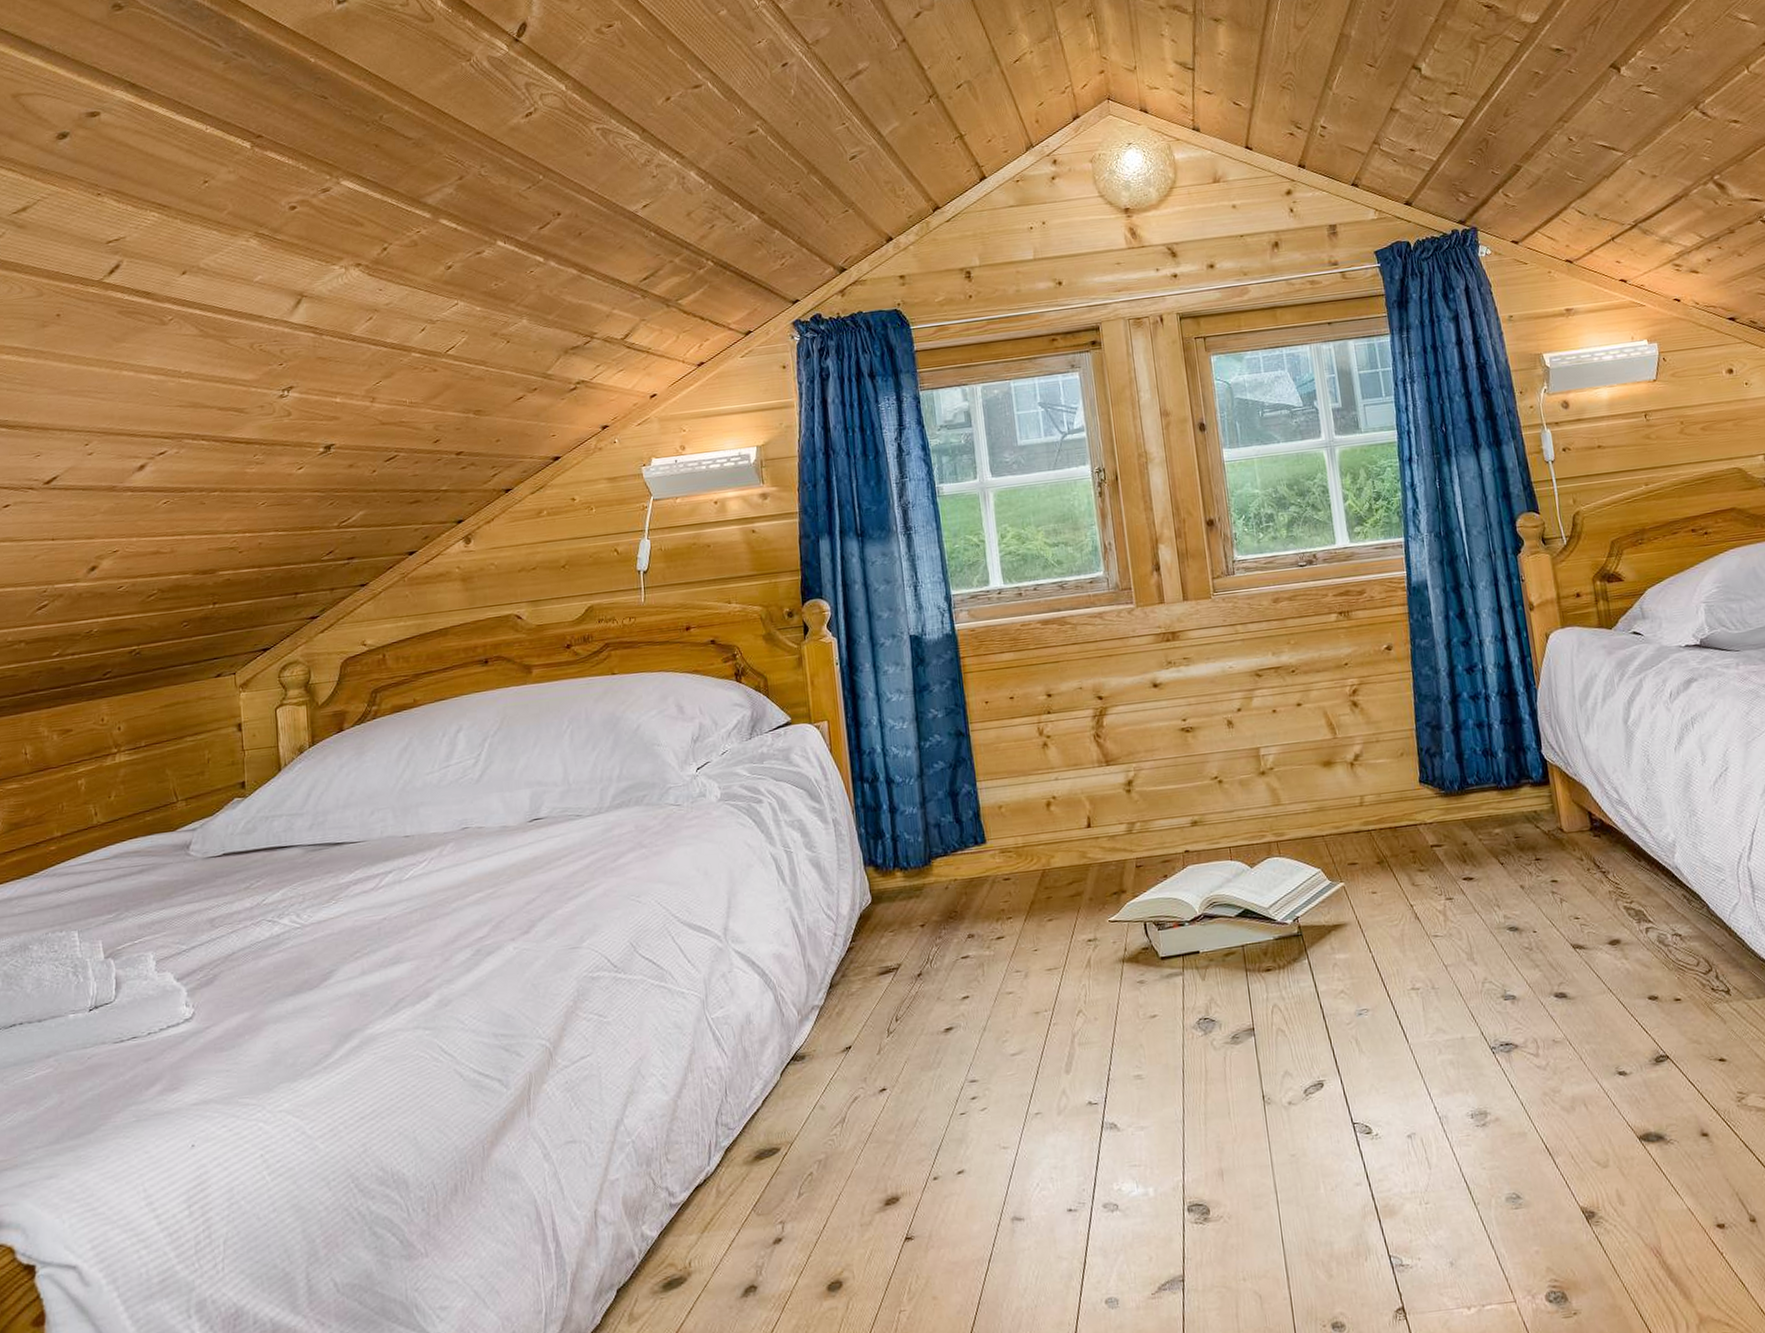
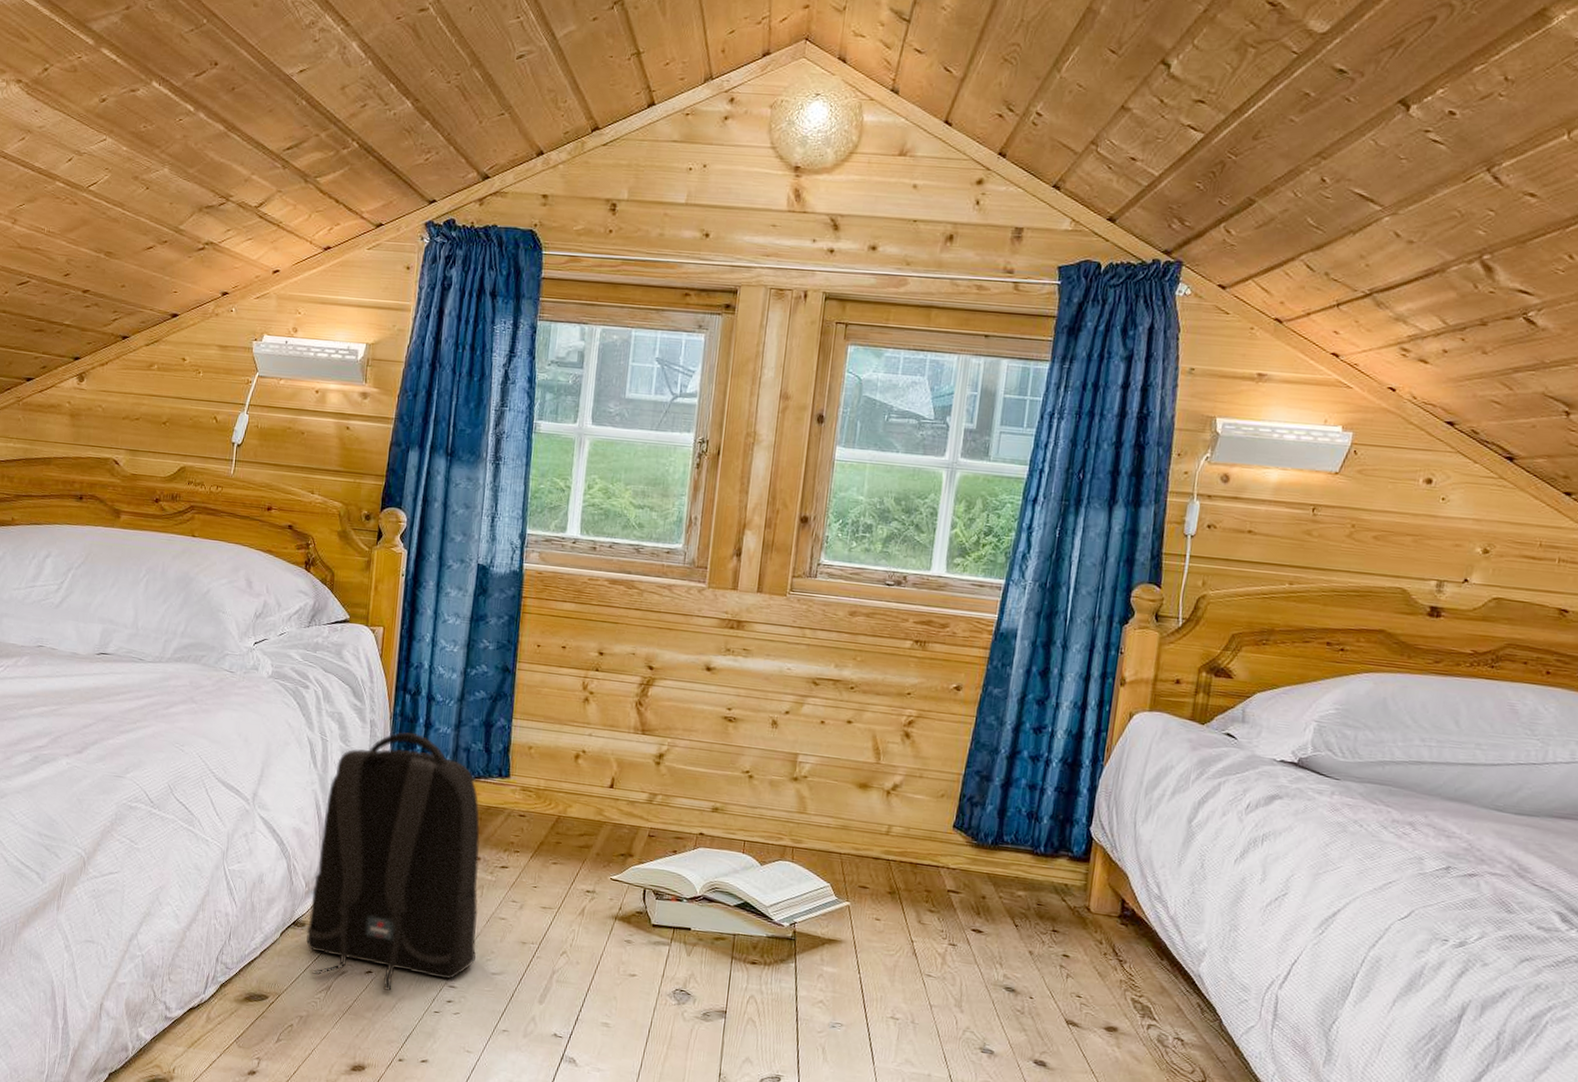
backpack: none [803,821,991,1110] -> present [306,732,480,991]

